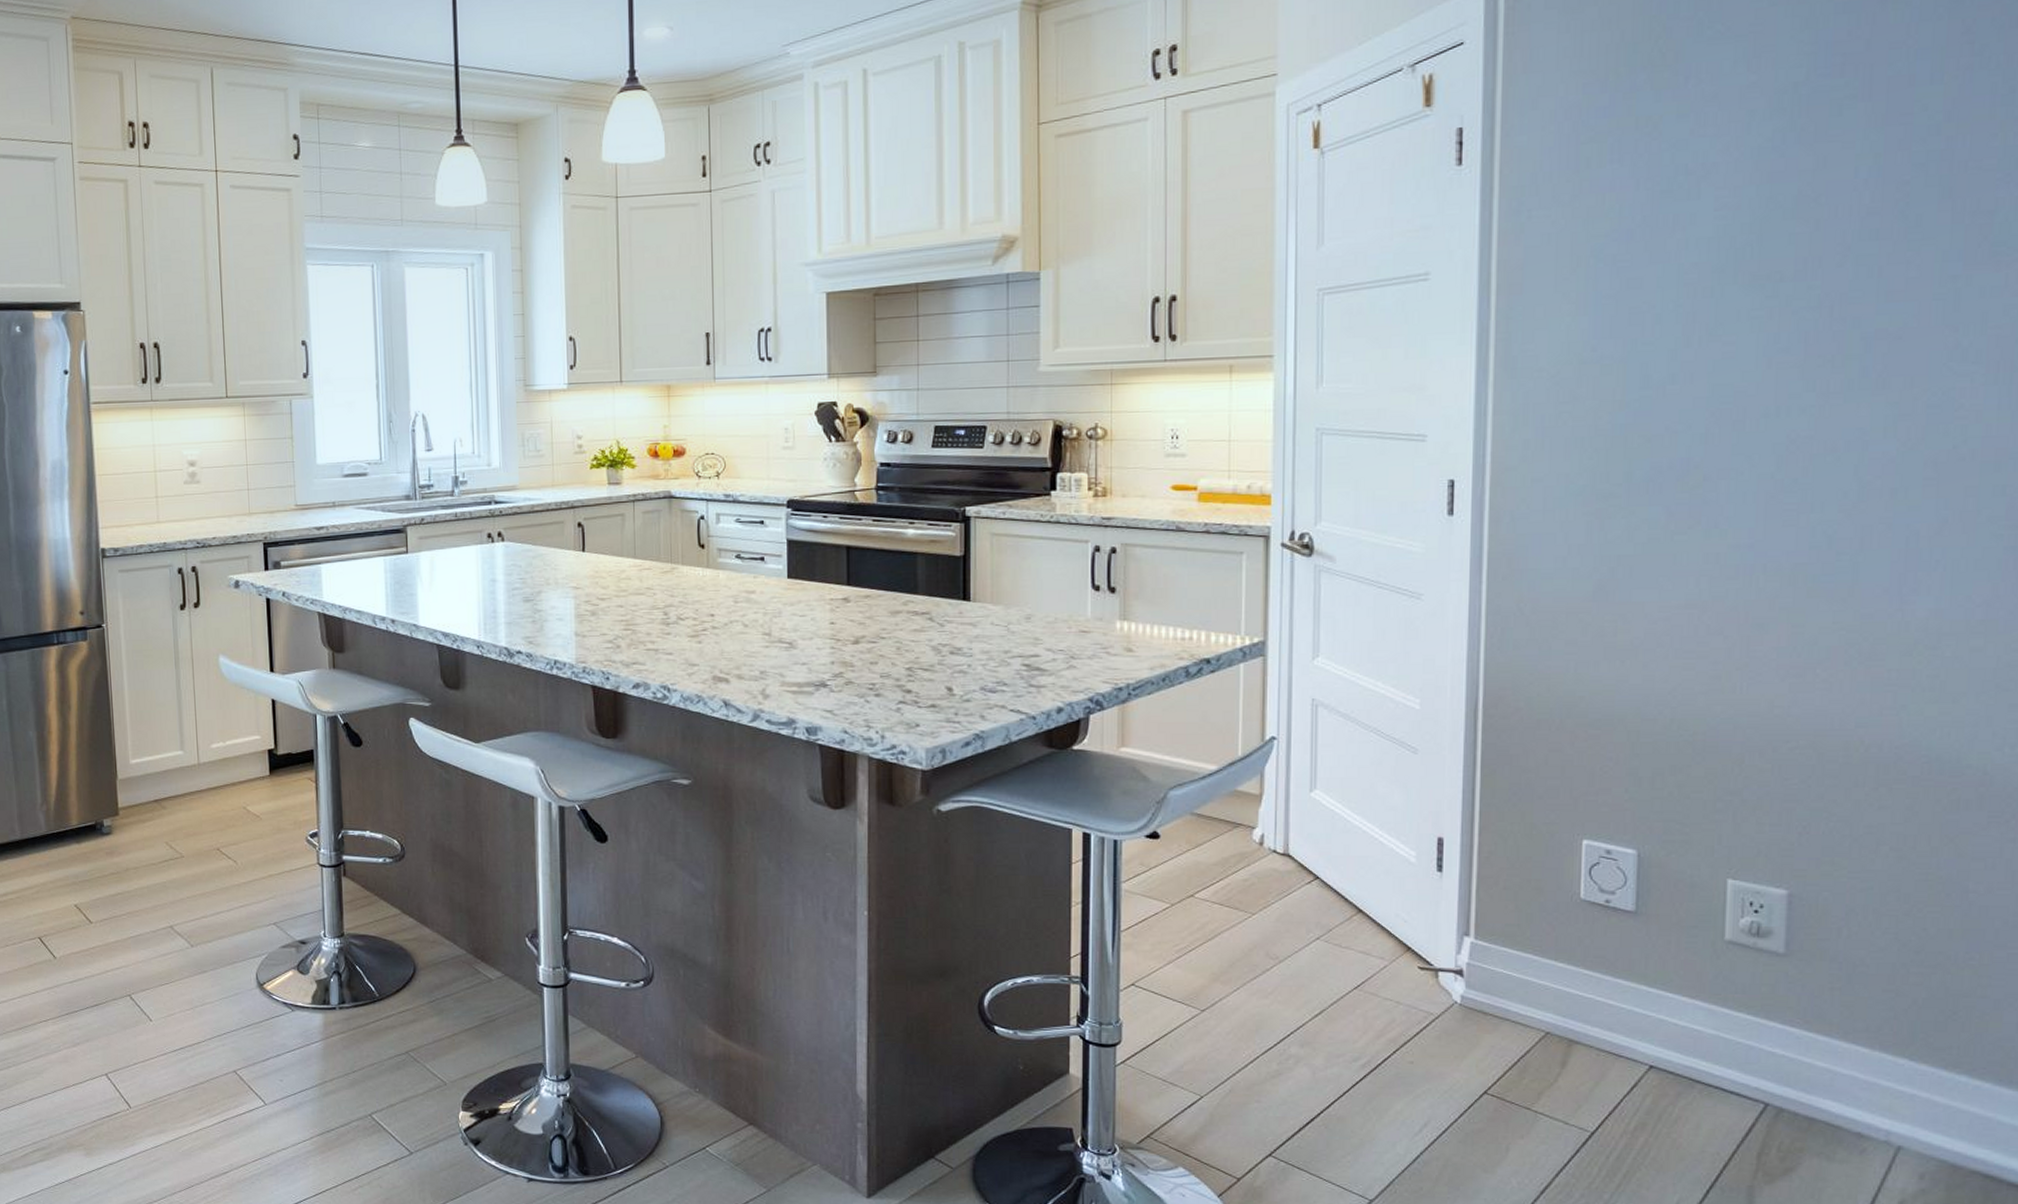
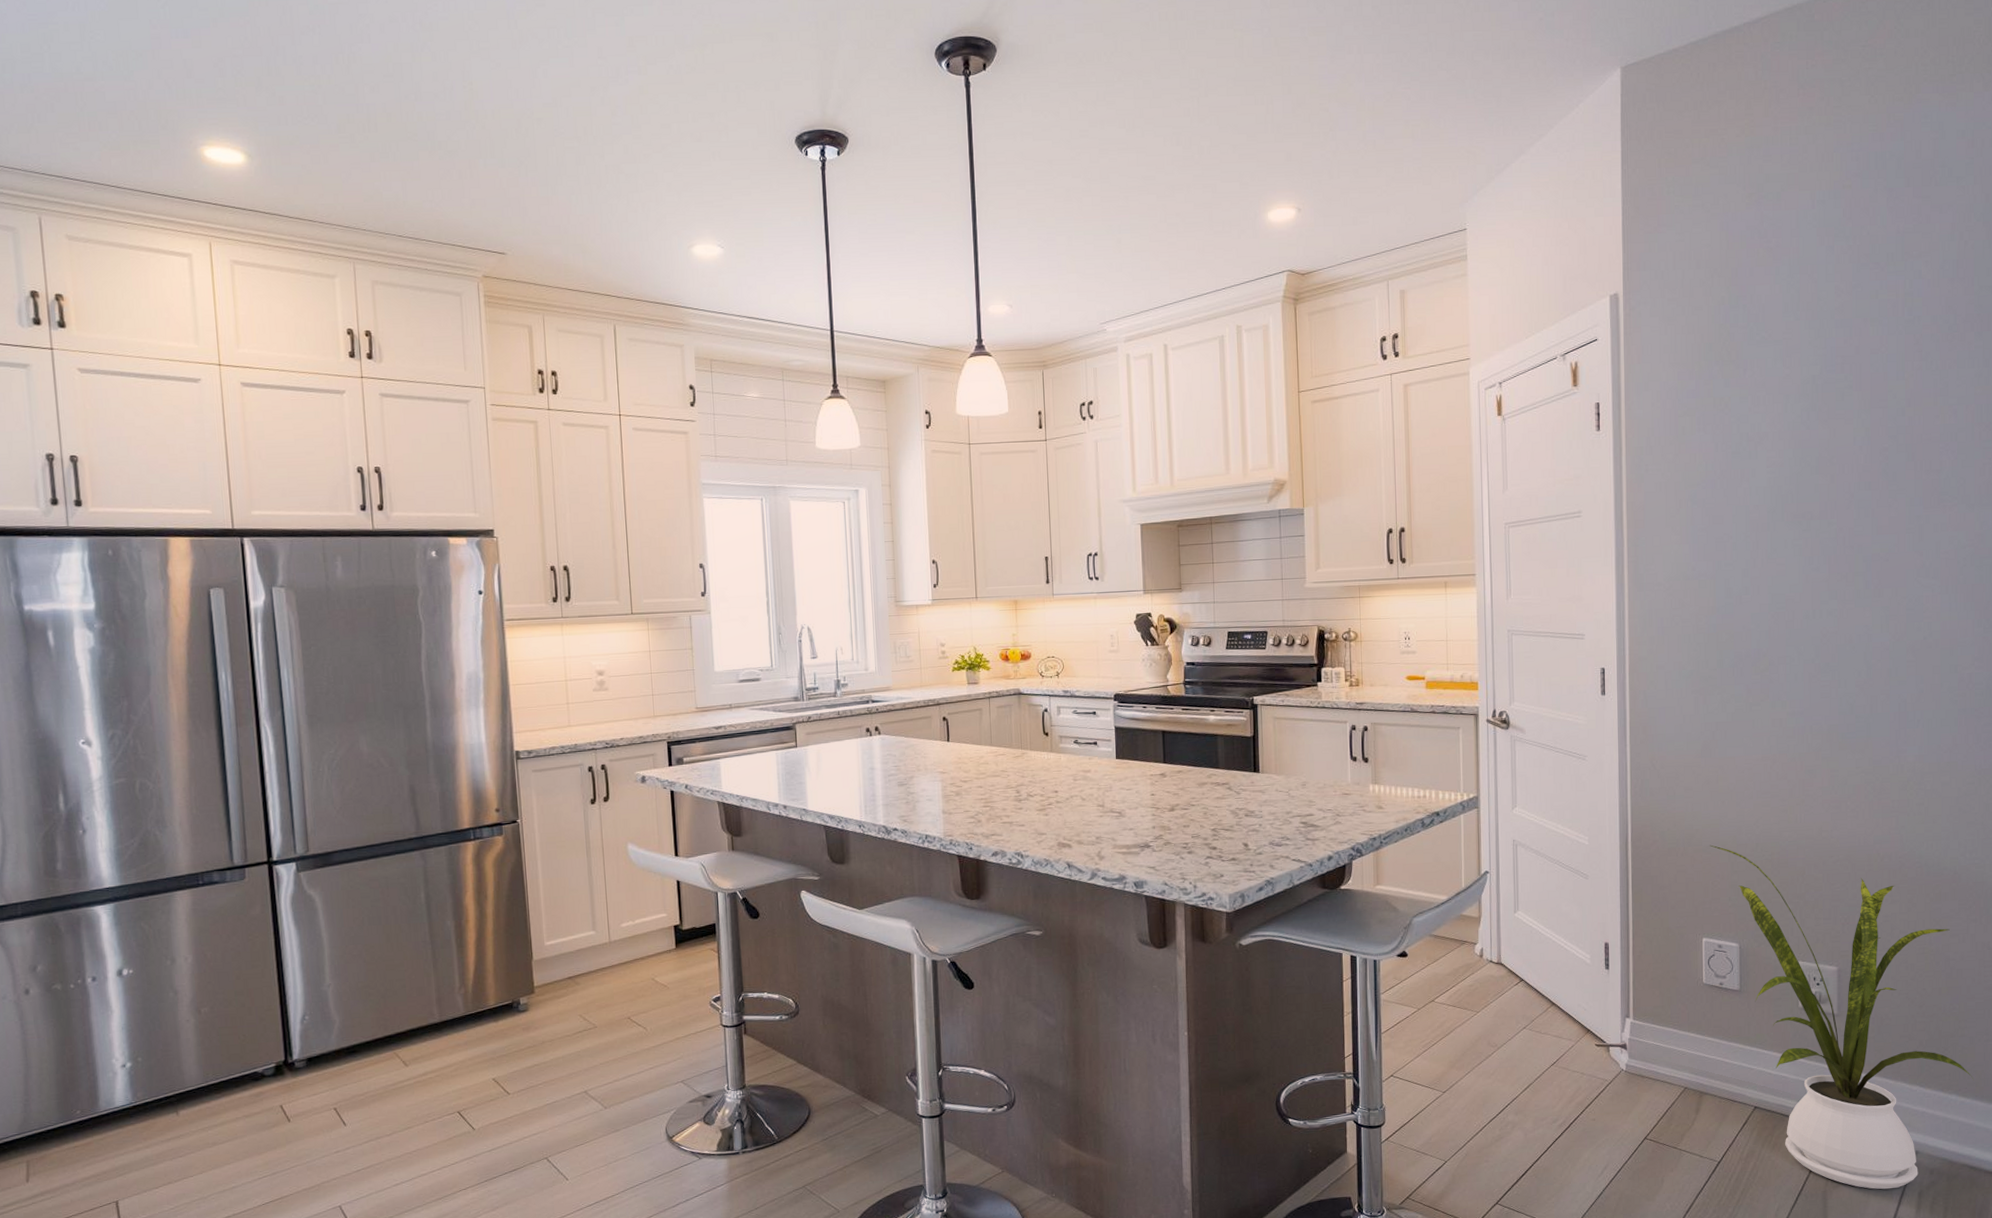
house plant: none [1600,717,1999,1193] -> present [1710,845,1974,1190]

